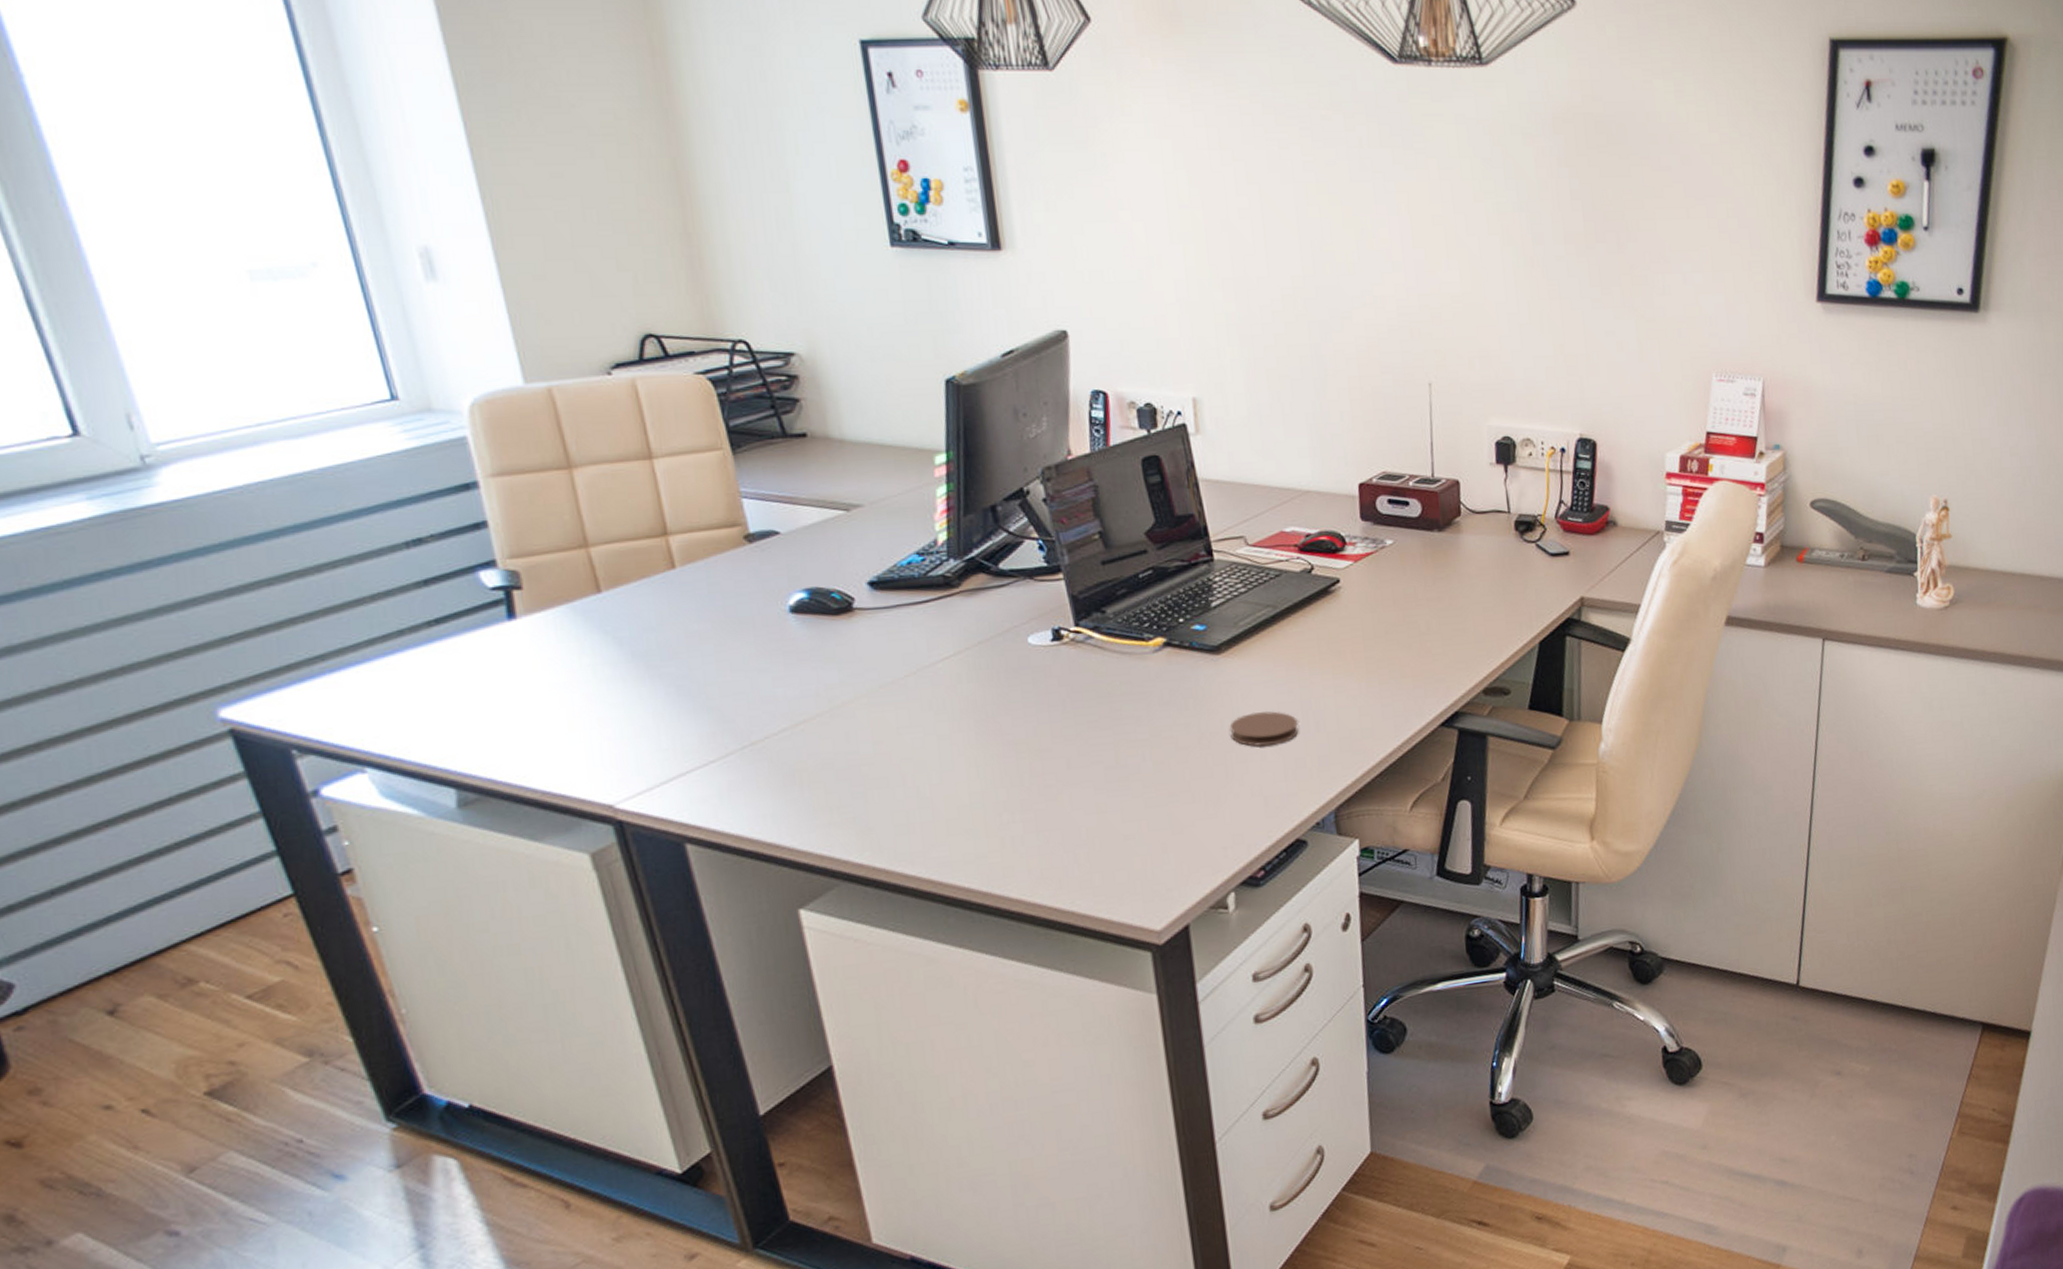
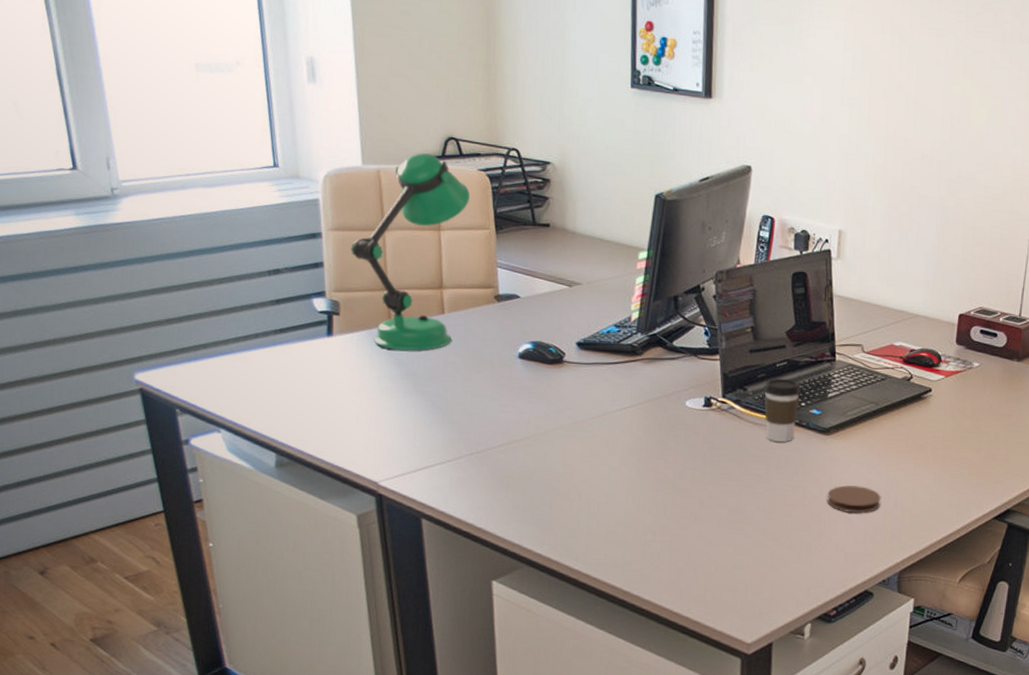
desk lamp: none [524,359,692,626] -> present [351,153,470,351]
coffee cup: none [1128,591,1176,673] -> present [764,378,801,443]

